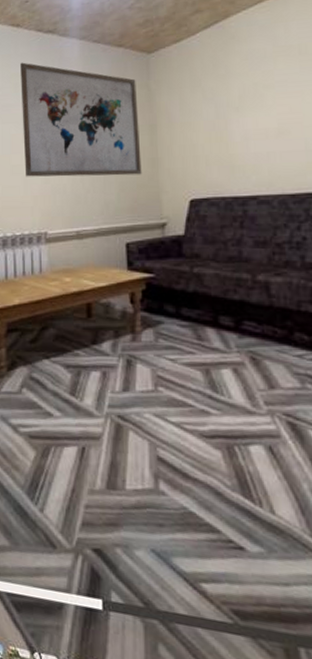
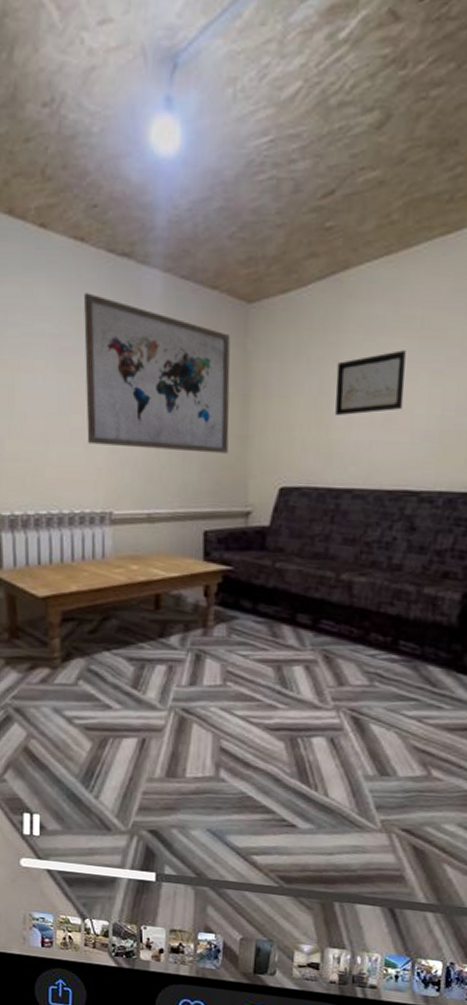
wall art: none [229,74,293,134] -> present [335,350,406,416]

